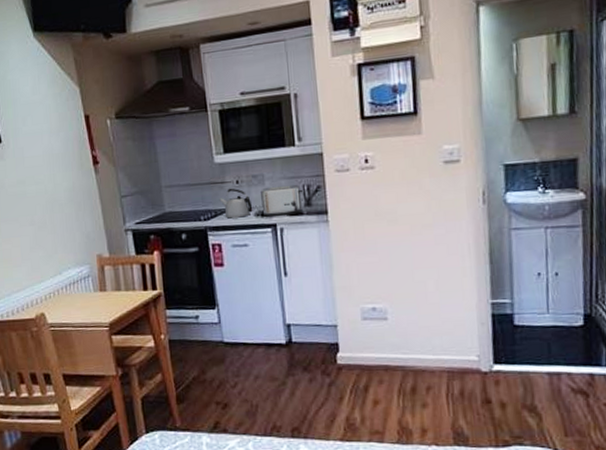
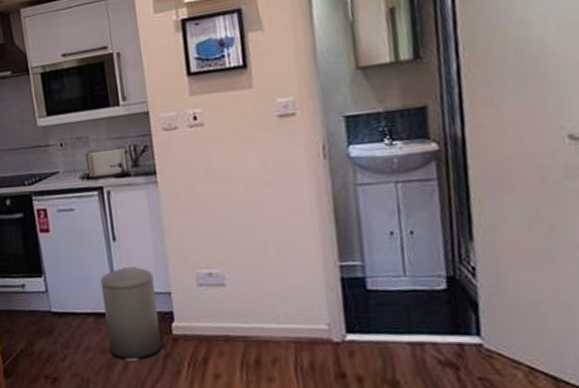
kettle: present [219,188,253,220] -> none [43,151,78,183]
pedal bin: none [271,301,326,389] -> present [100,267,162,362]

